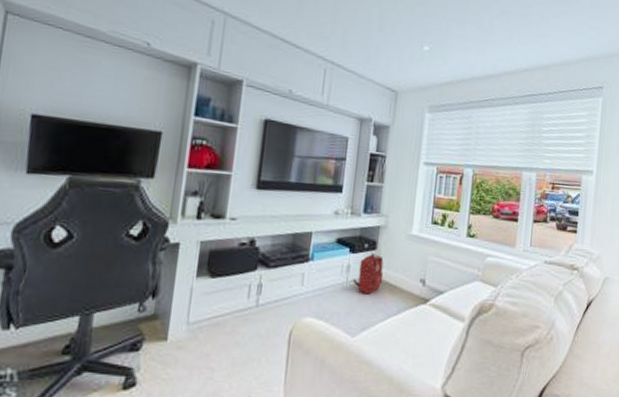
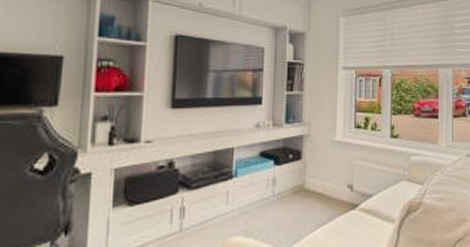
backpack: present [352,253,384,295] -> none [279,163,311,206]

